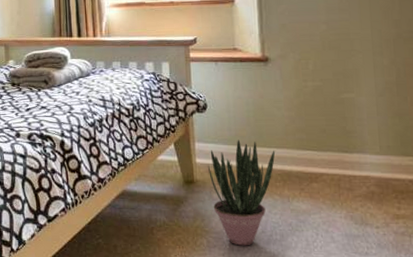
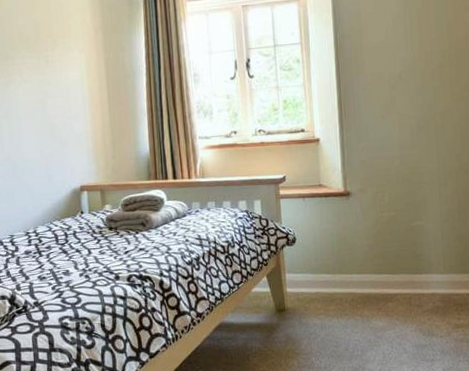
potted plant: present [207,139,276,246] -> none [297,268,357,364]

